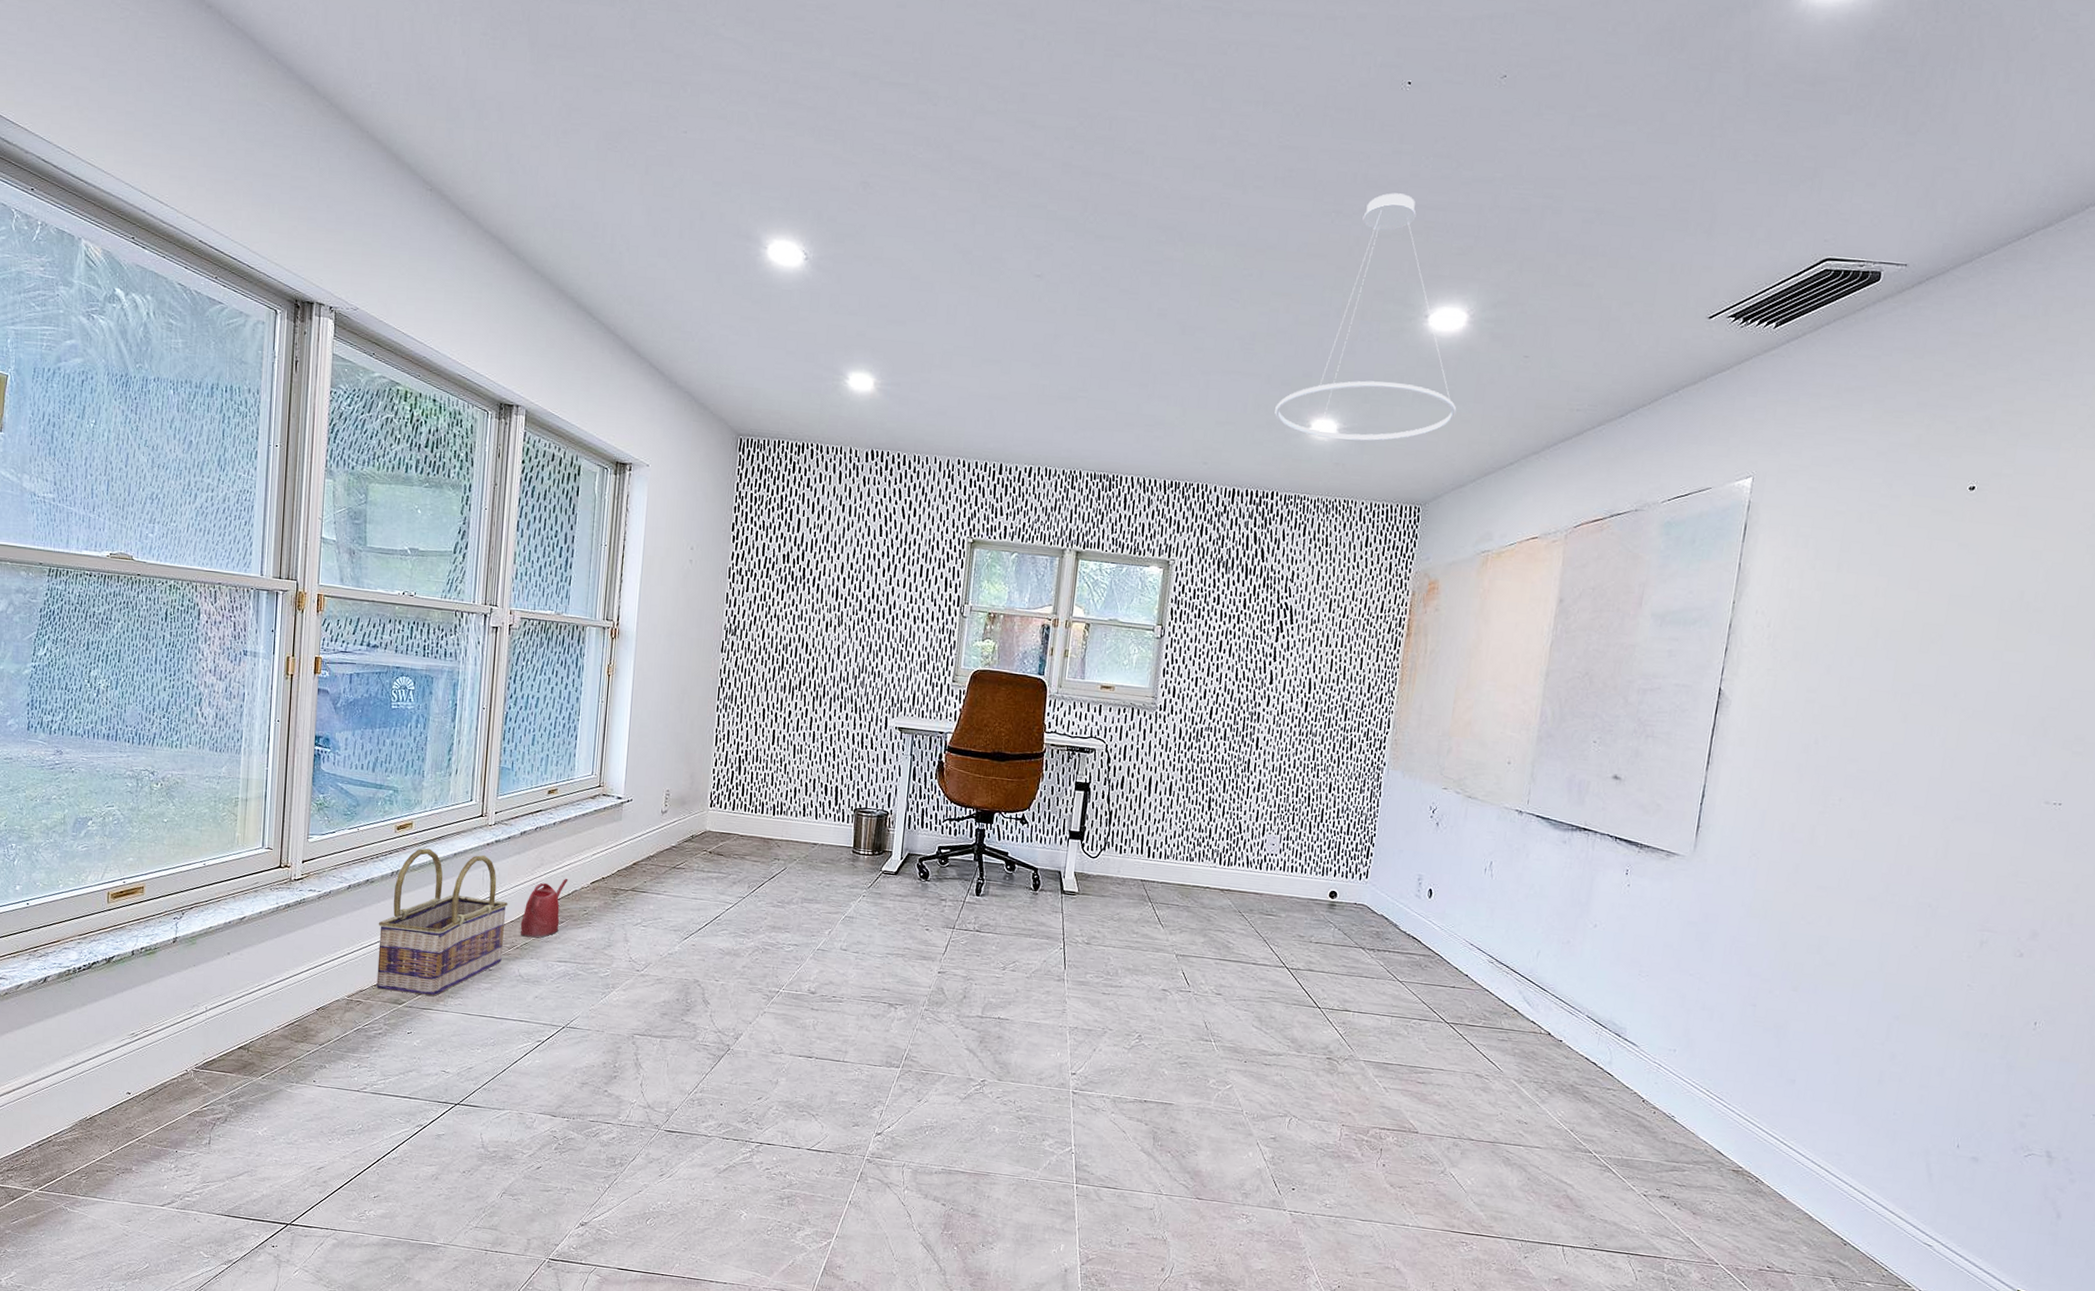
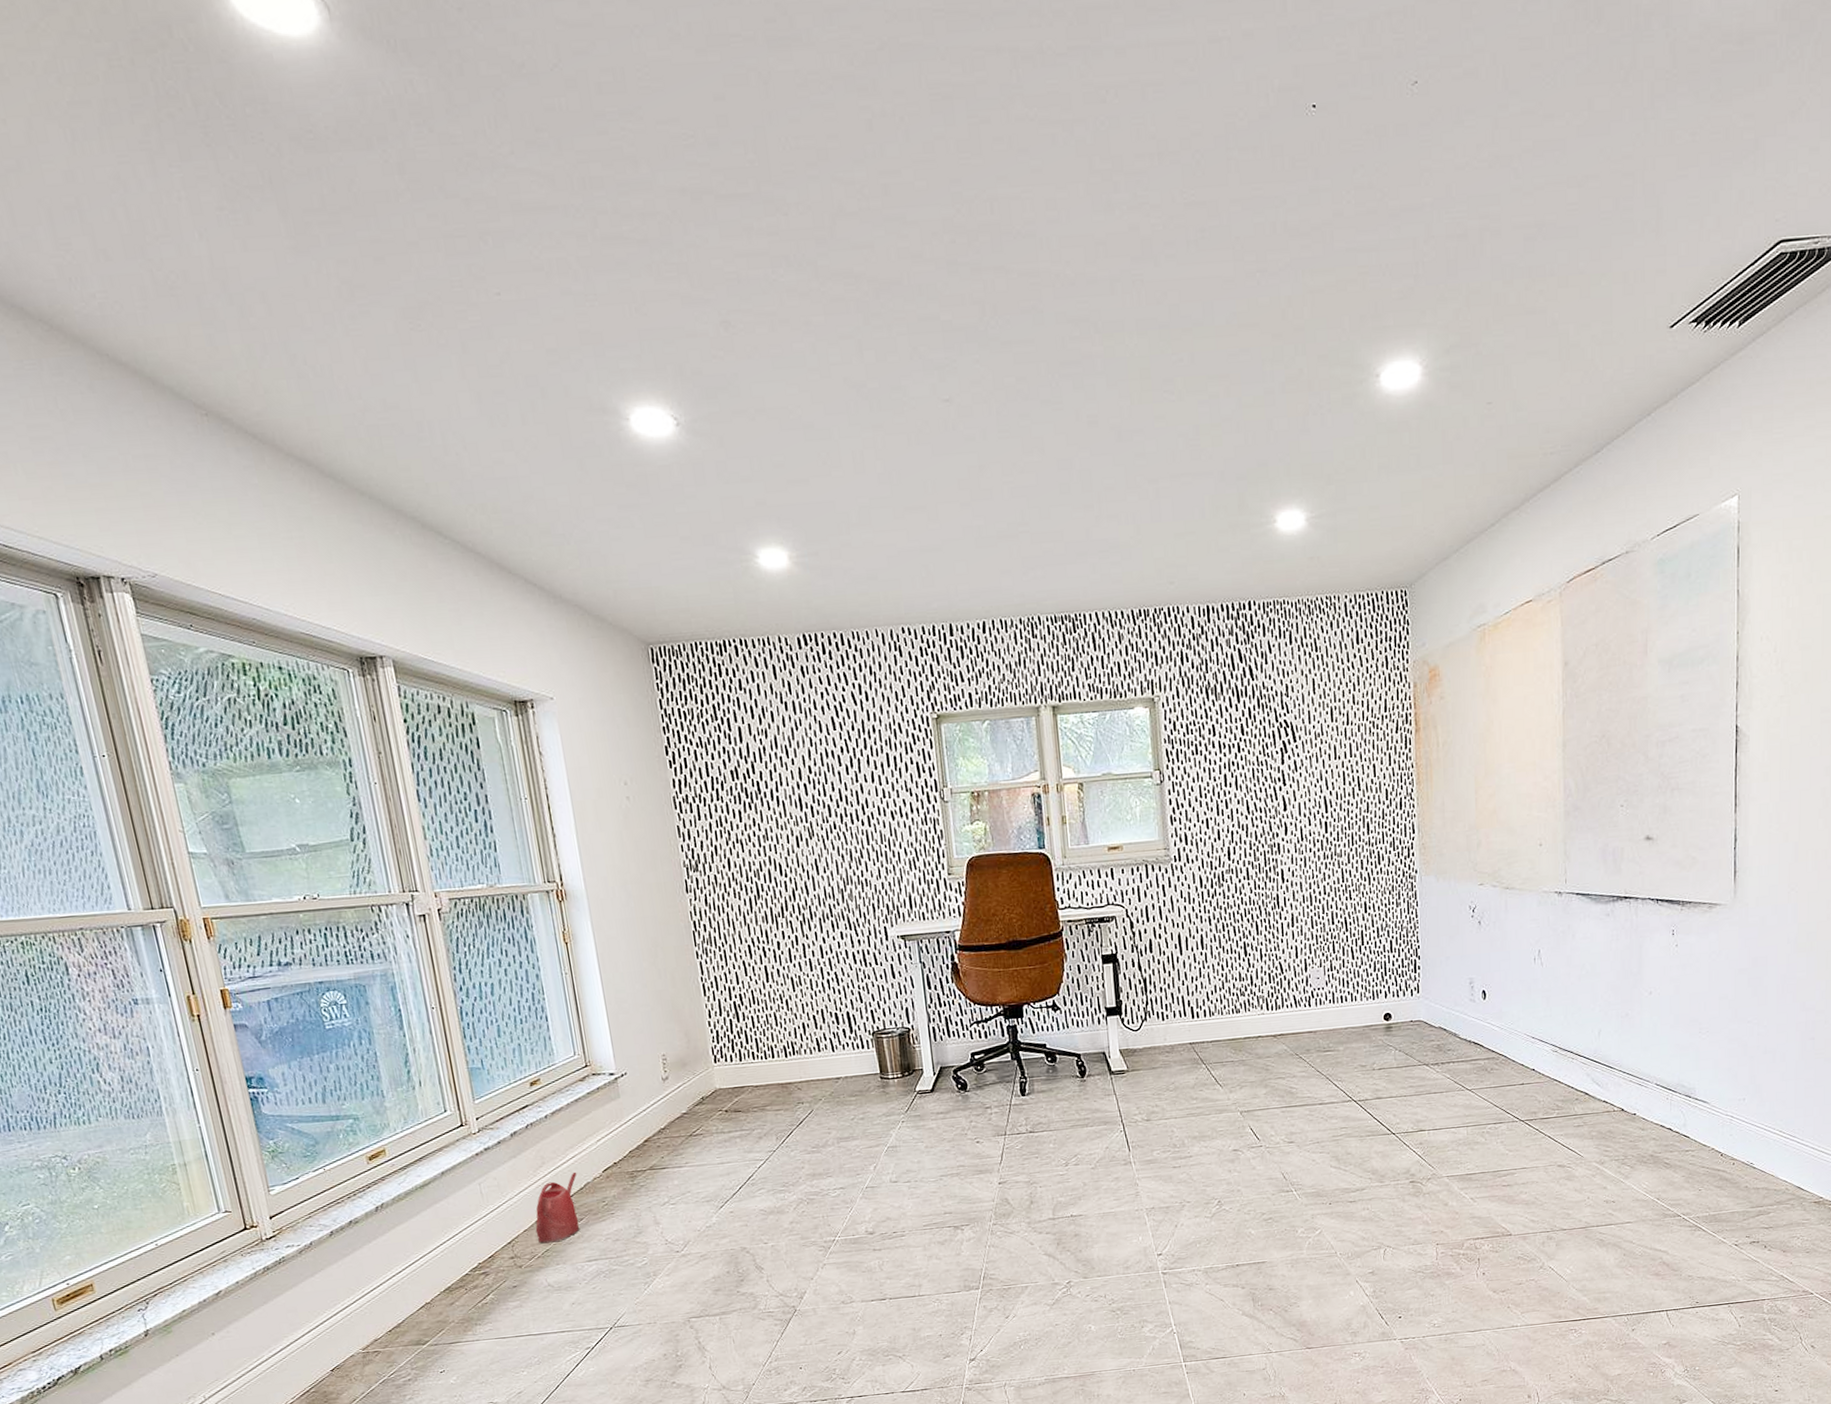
basket: present [376,848,508,996] -> none [375,1166,525,1334]
pendant light: present [1274,193,1457,441] -> none [1235,238,1427,532]

